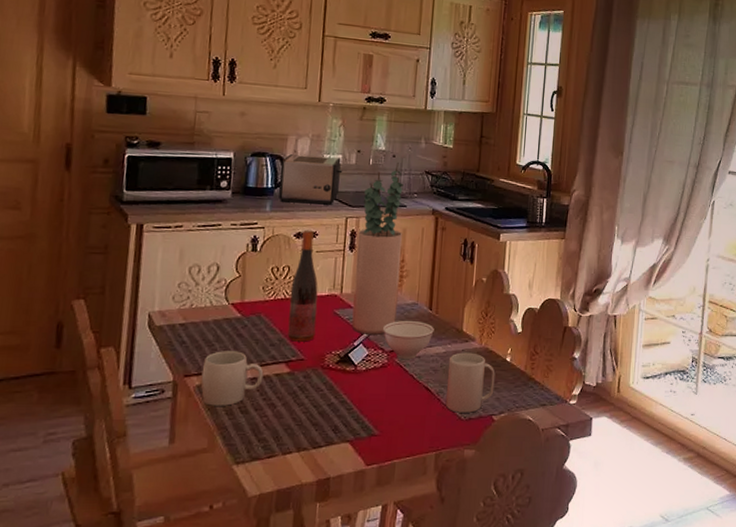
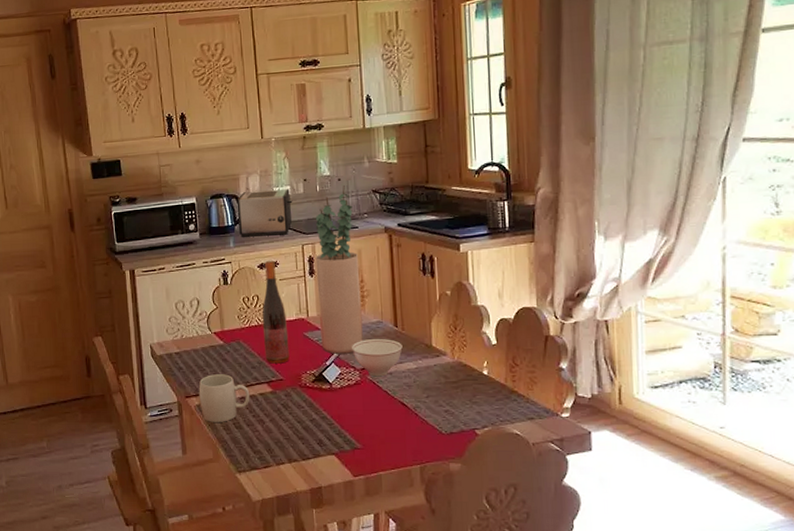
mug: present [445,352,495,413] -> none [421,367,474,427]

